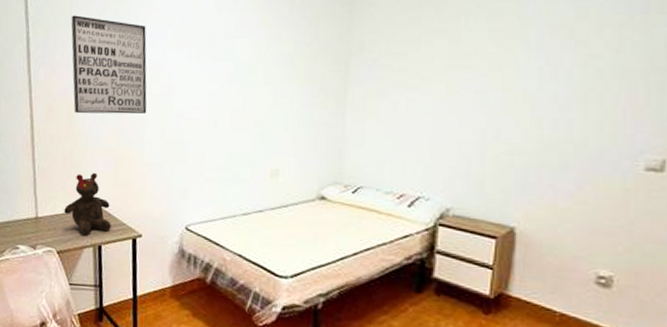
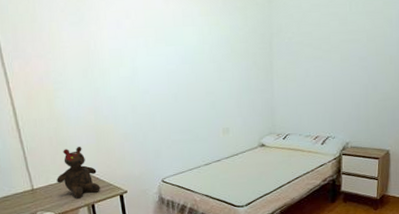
wall art: present [71,15,147,114] -> none [36,12,117,98]

